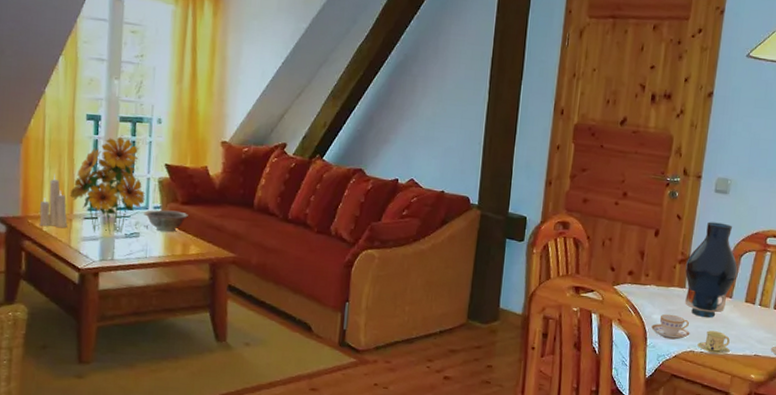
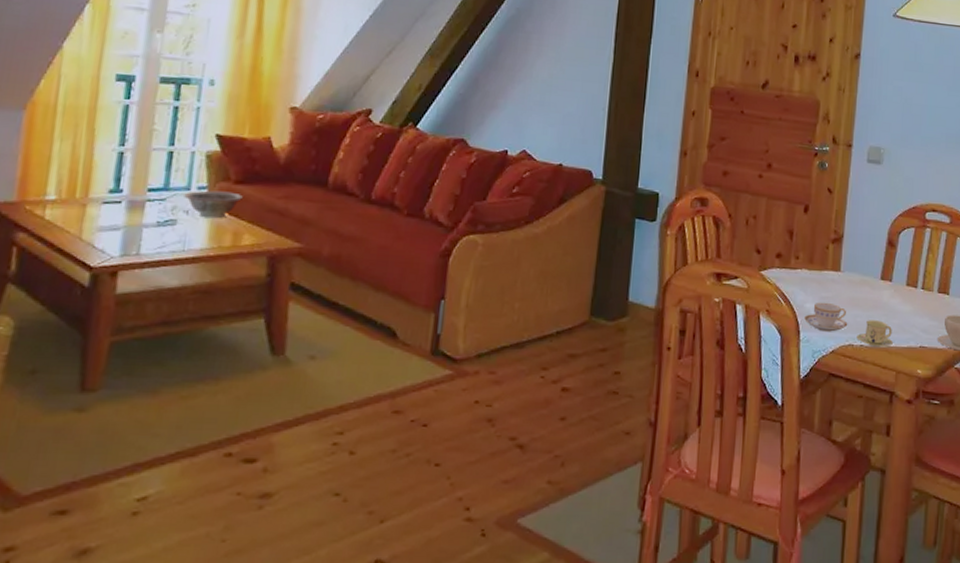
candle: present [39,174,68,229] -> none [40,148,81,216]
flower bouquet: present [69,136,145,234] -> none [85,101,188,222]
vase: present [685,222,738,318] -> none [839,195,897,306]

